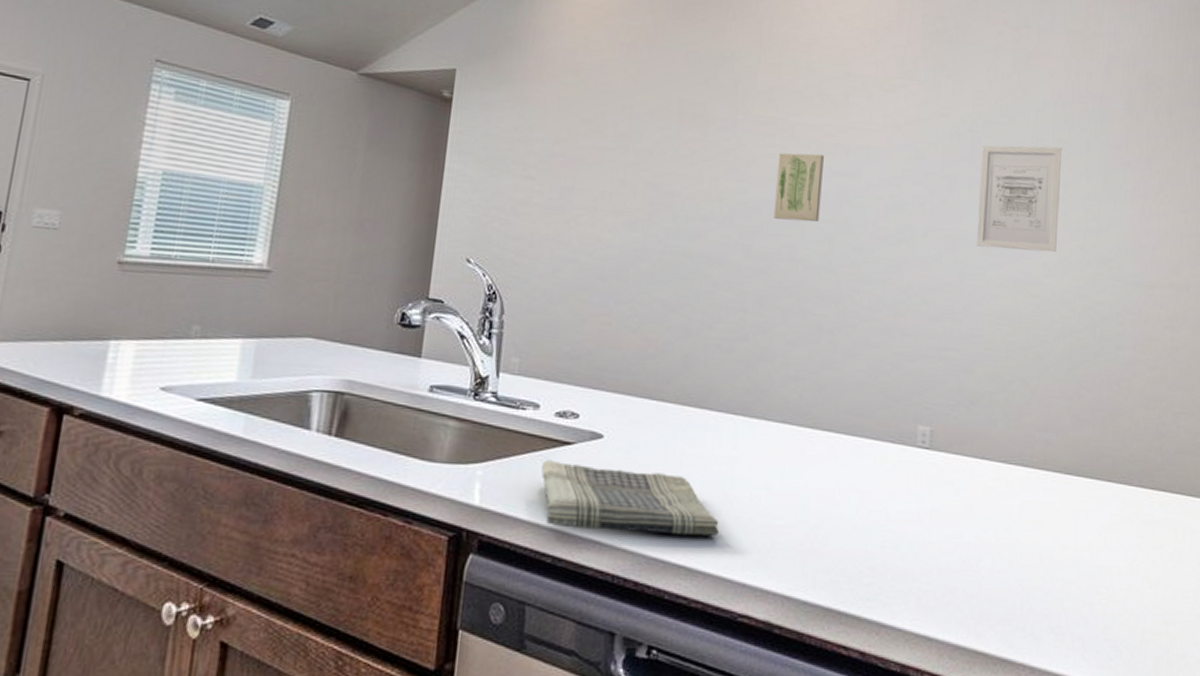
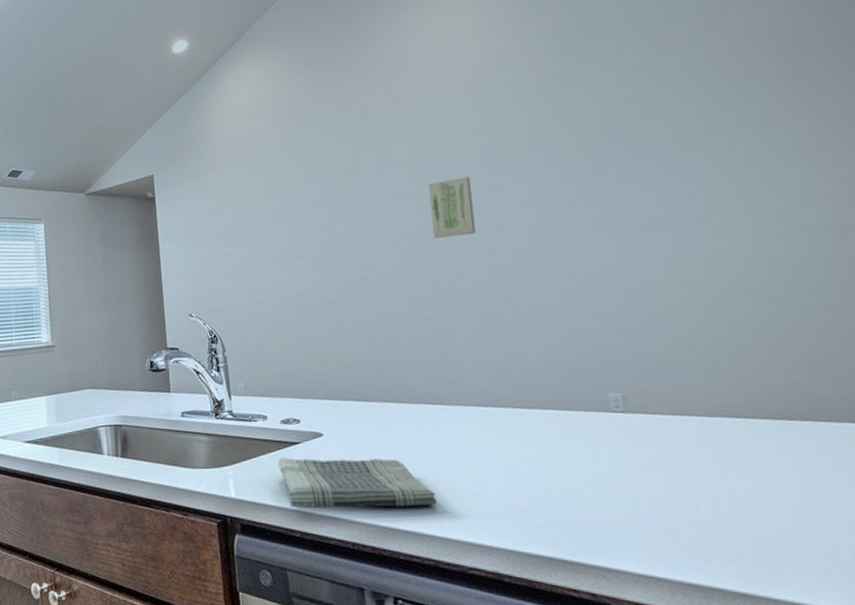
wall art: present [976,145,1063,253] -> none [624,120,724,227]

